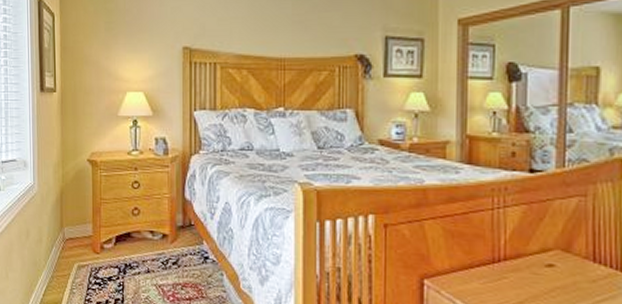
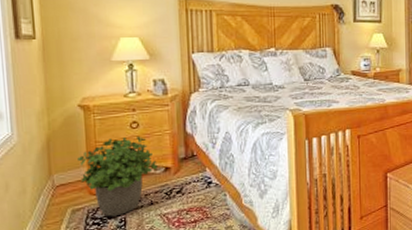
potted plant: none [85,196,155,279] -> present [77,135,158,217]

